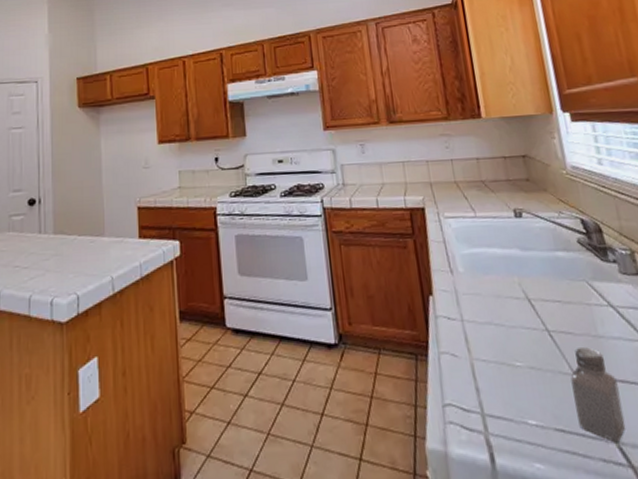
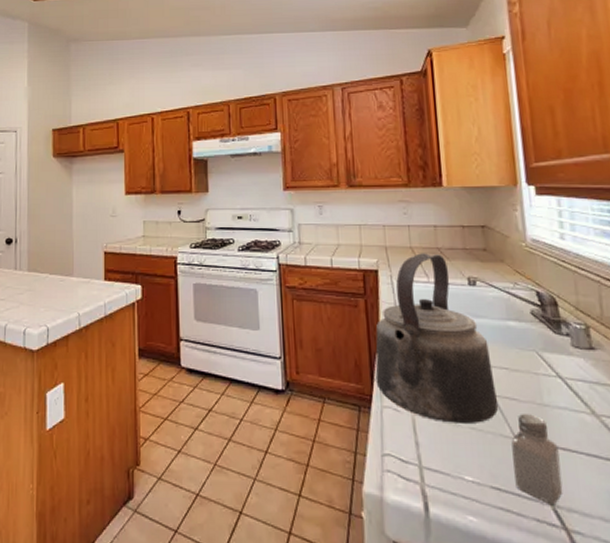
kettle: none [427,187,555,364] -> present [375,253,499,423]

